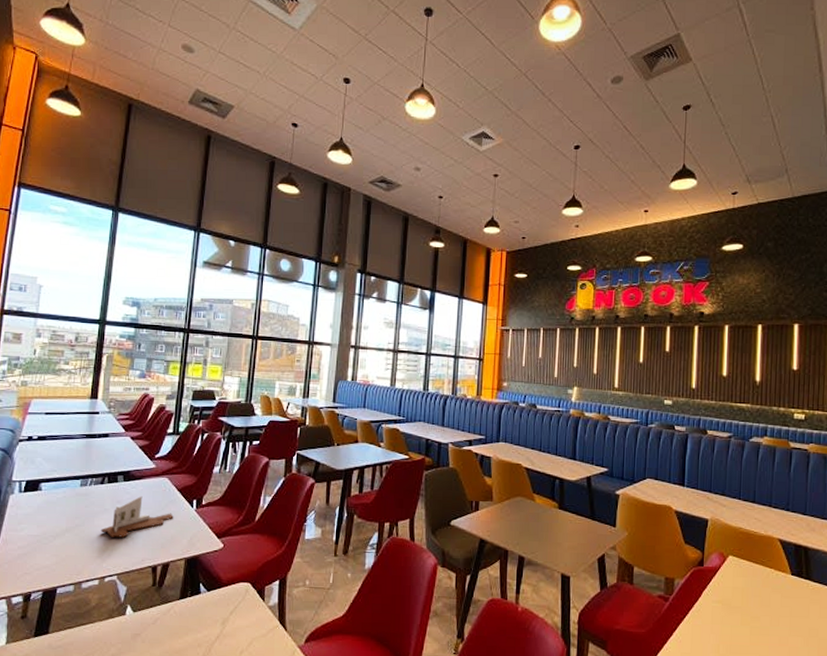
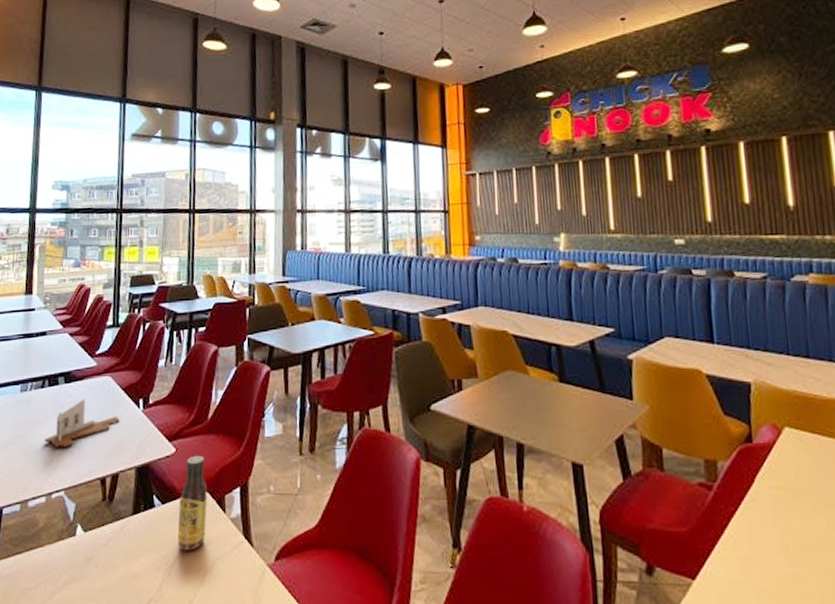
sauce bottle: none [220,551,250,632] -> present [177,455,208,551]

